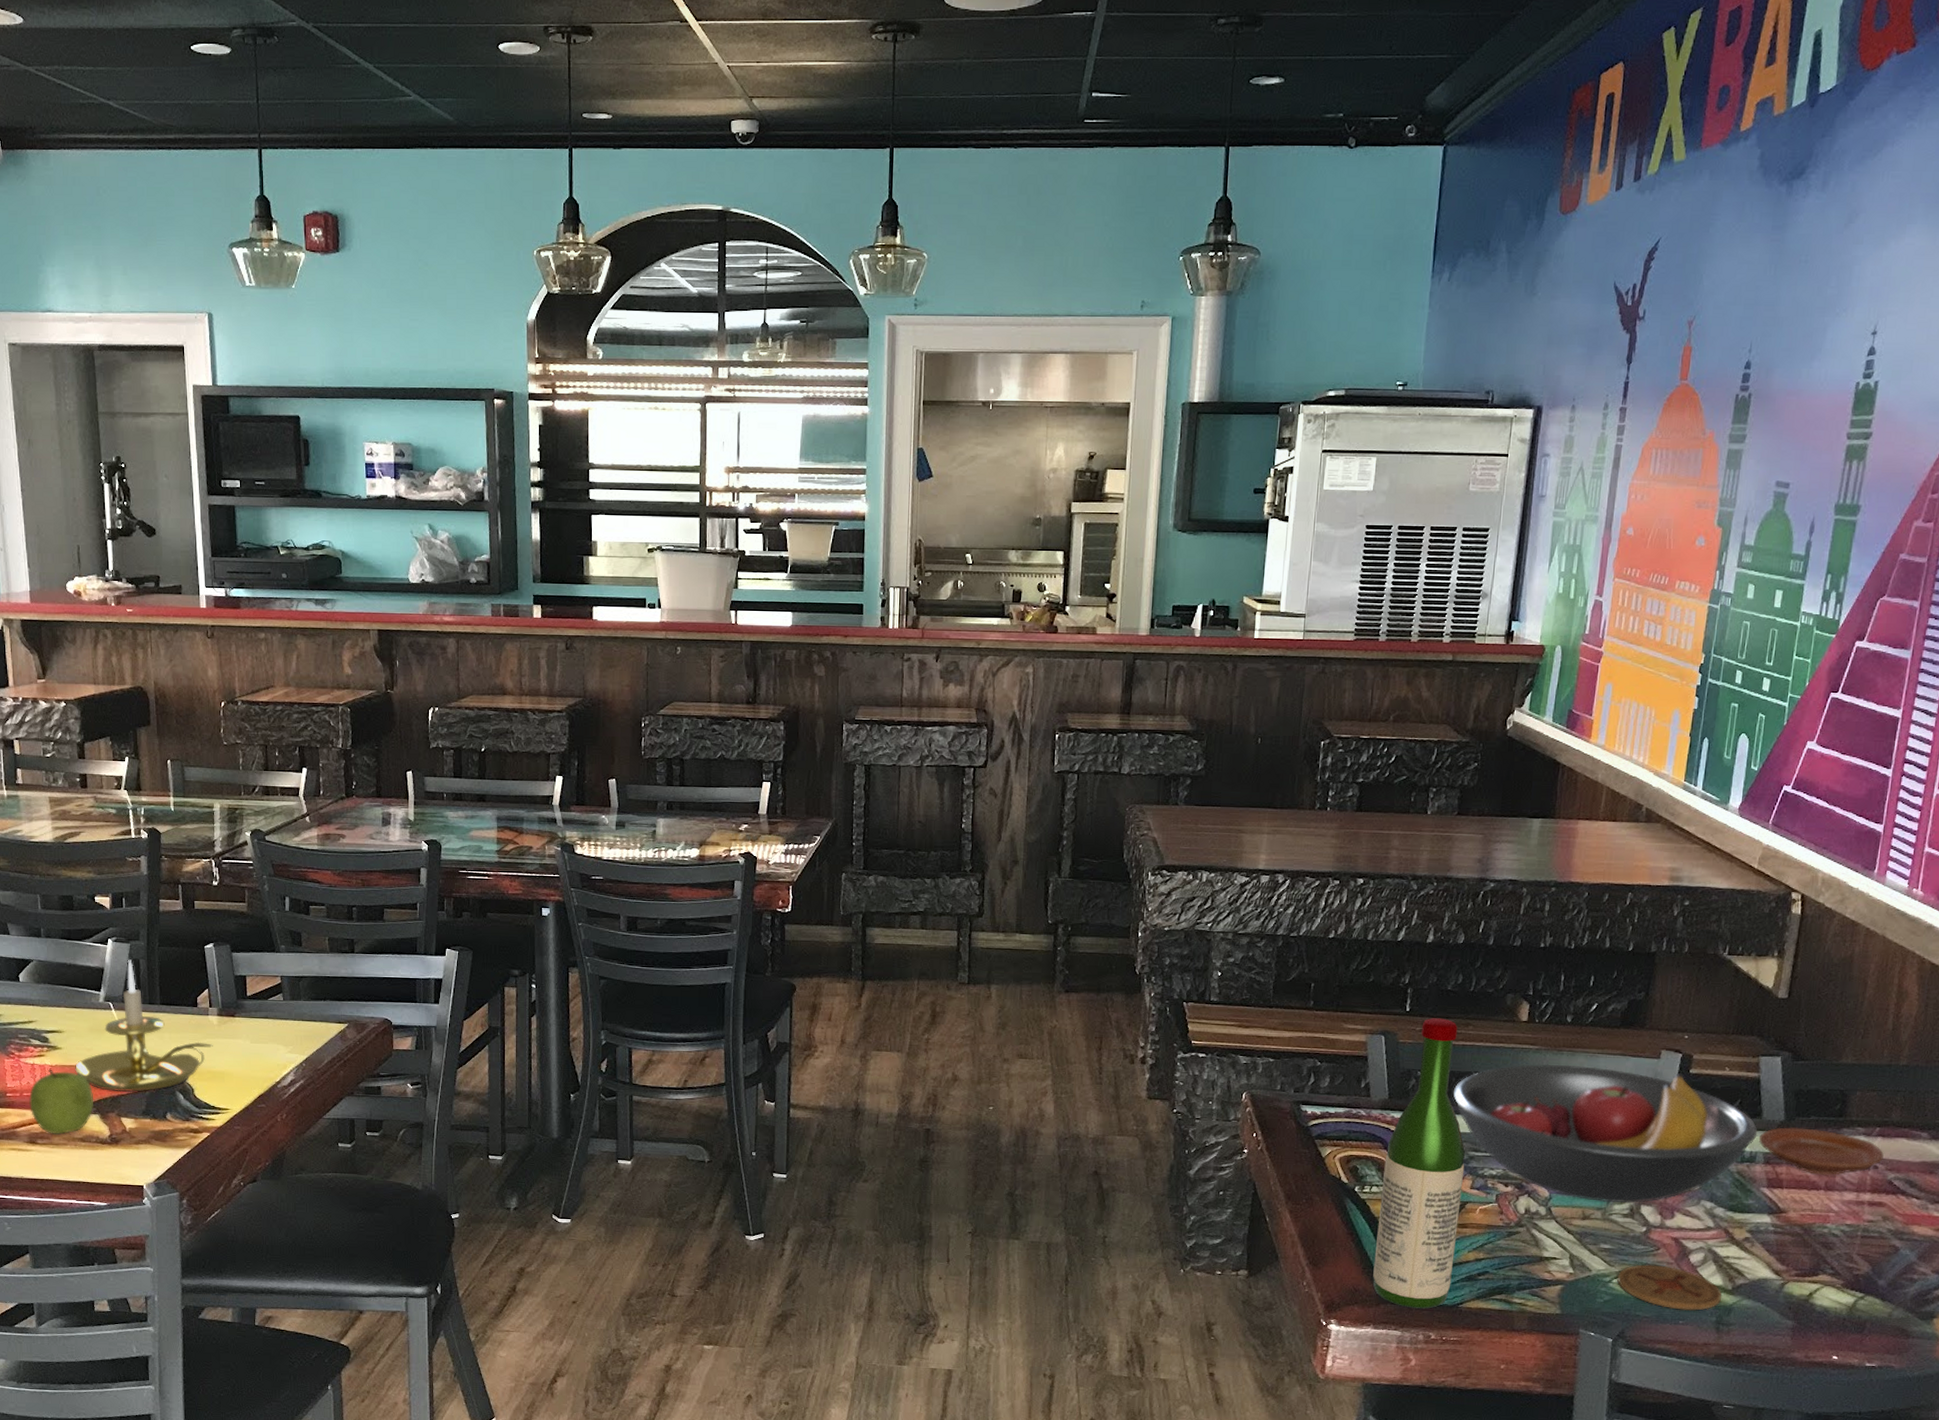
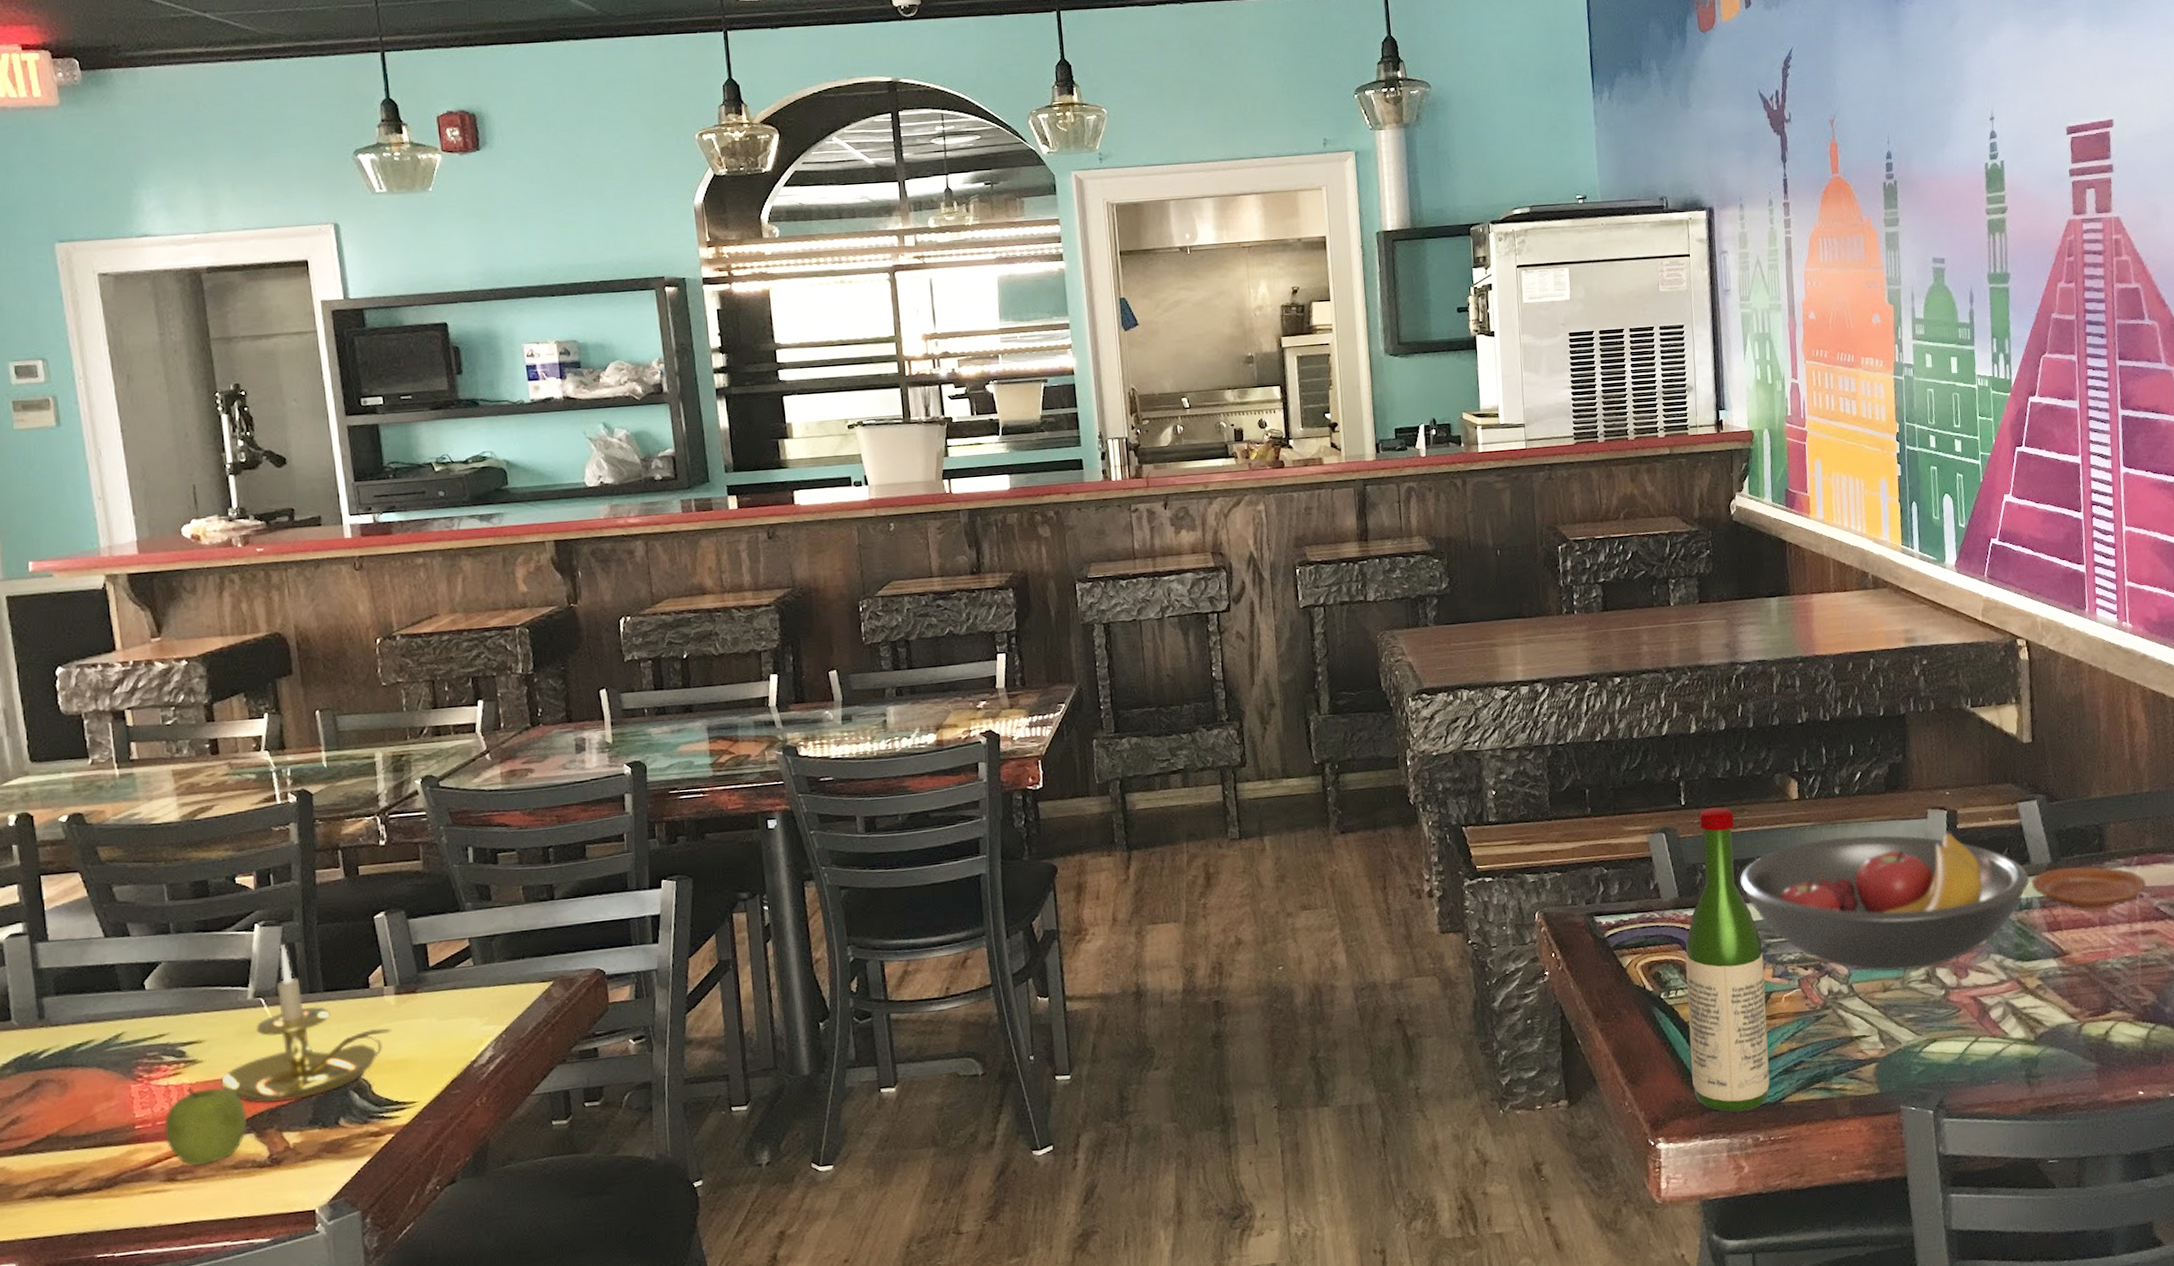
coaster: present [1616,1264,1722,1311] -> none [1926,1027,2027,1070]

